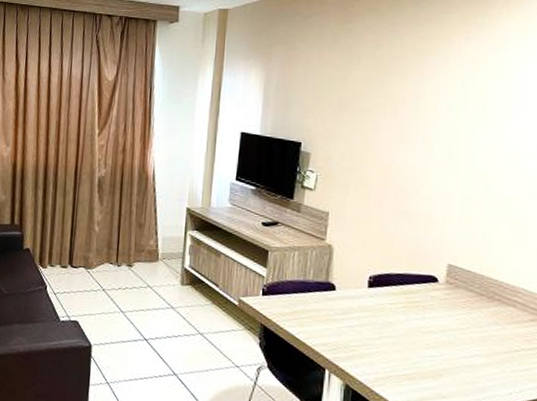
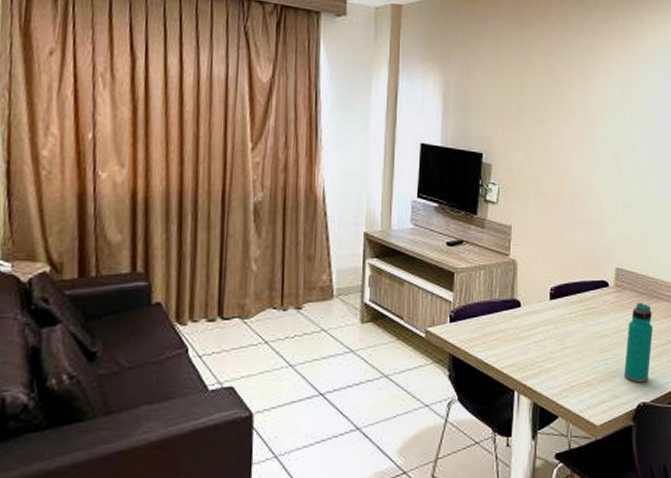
water bottle: none [452,303,494,389] -> present [623,303,654,383]

